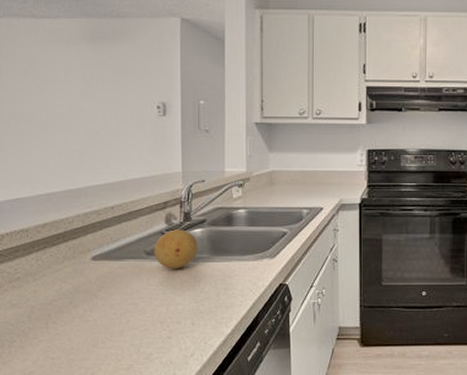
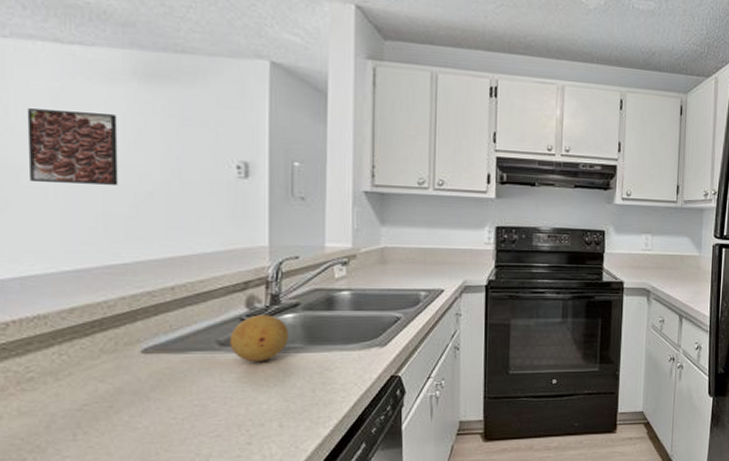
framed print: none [14,70,74,127] -> present [26,108,118,185]

